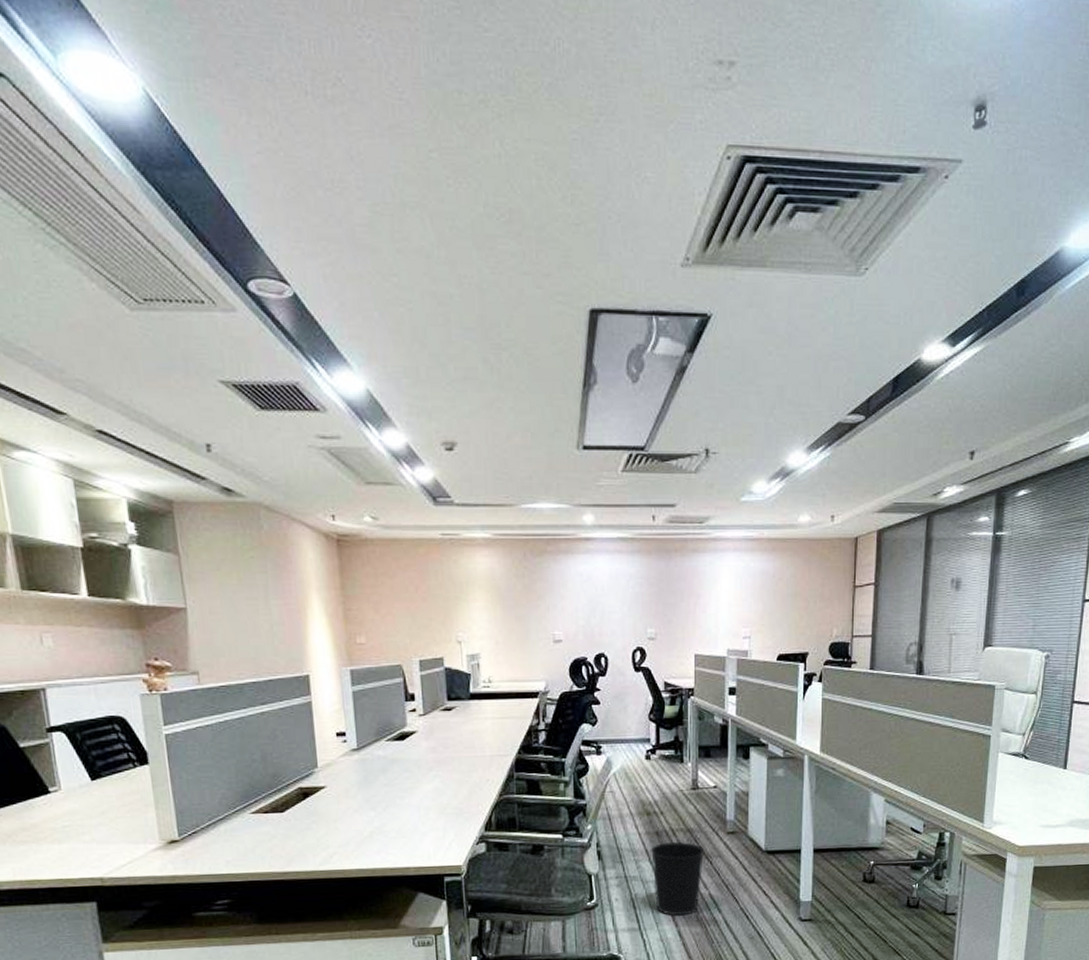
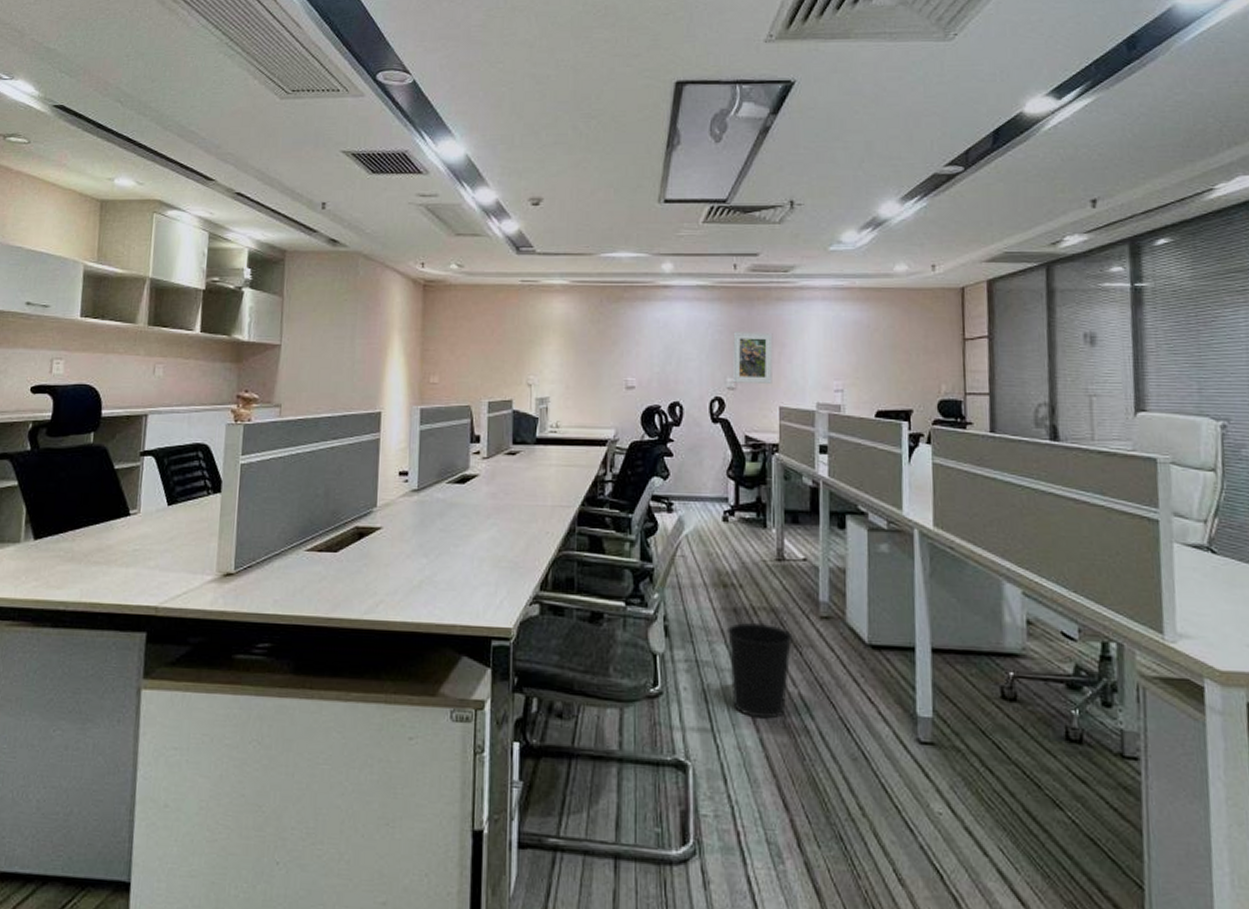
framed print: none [652,583,689,633] -> present [732,332,773,383]

